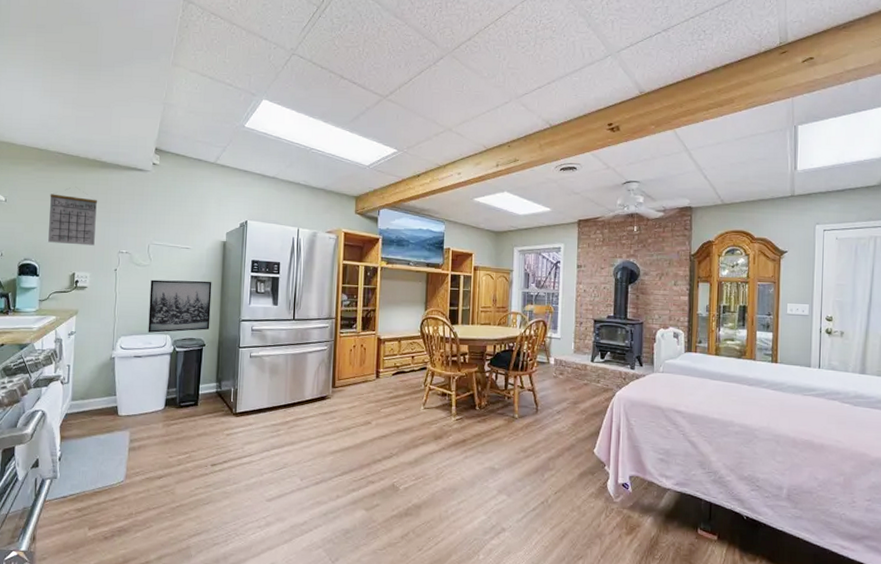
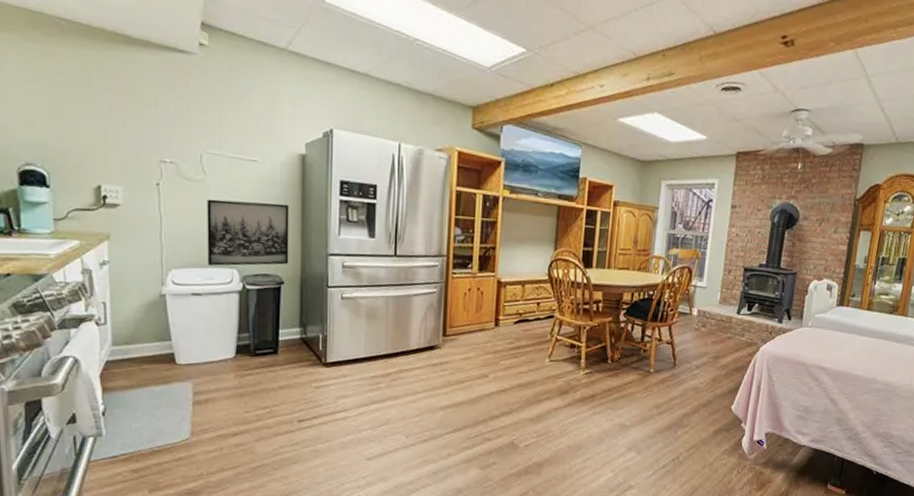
calendar: present [48,187,98,246] -> none [53,69,125,151]

